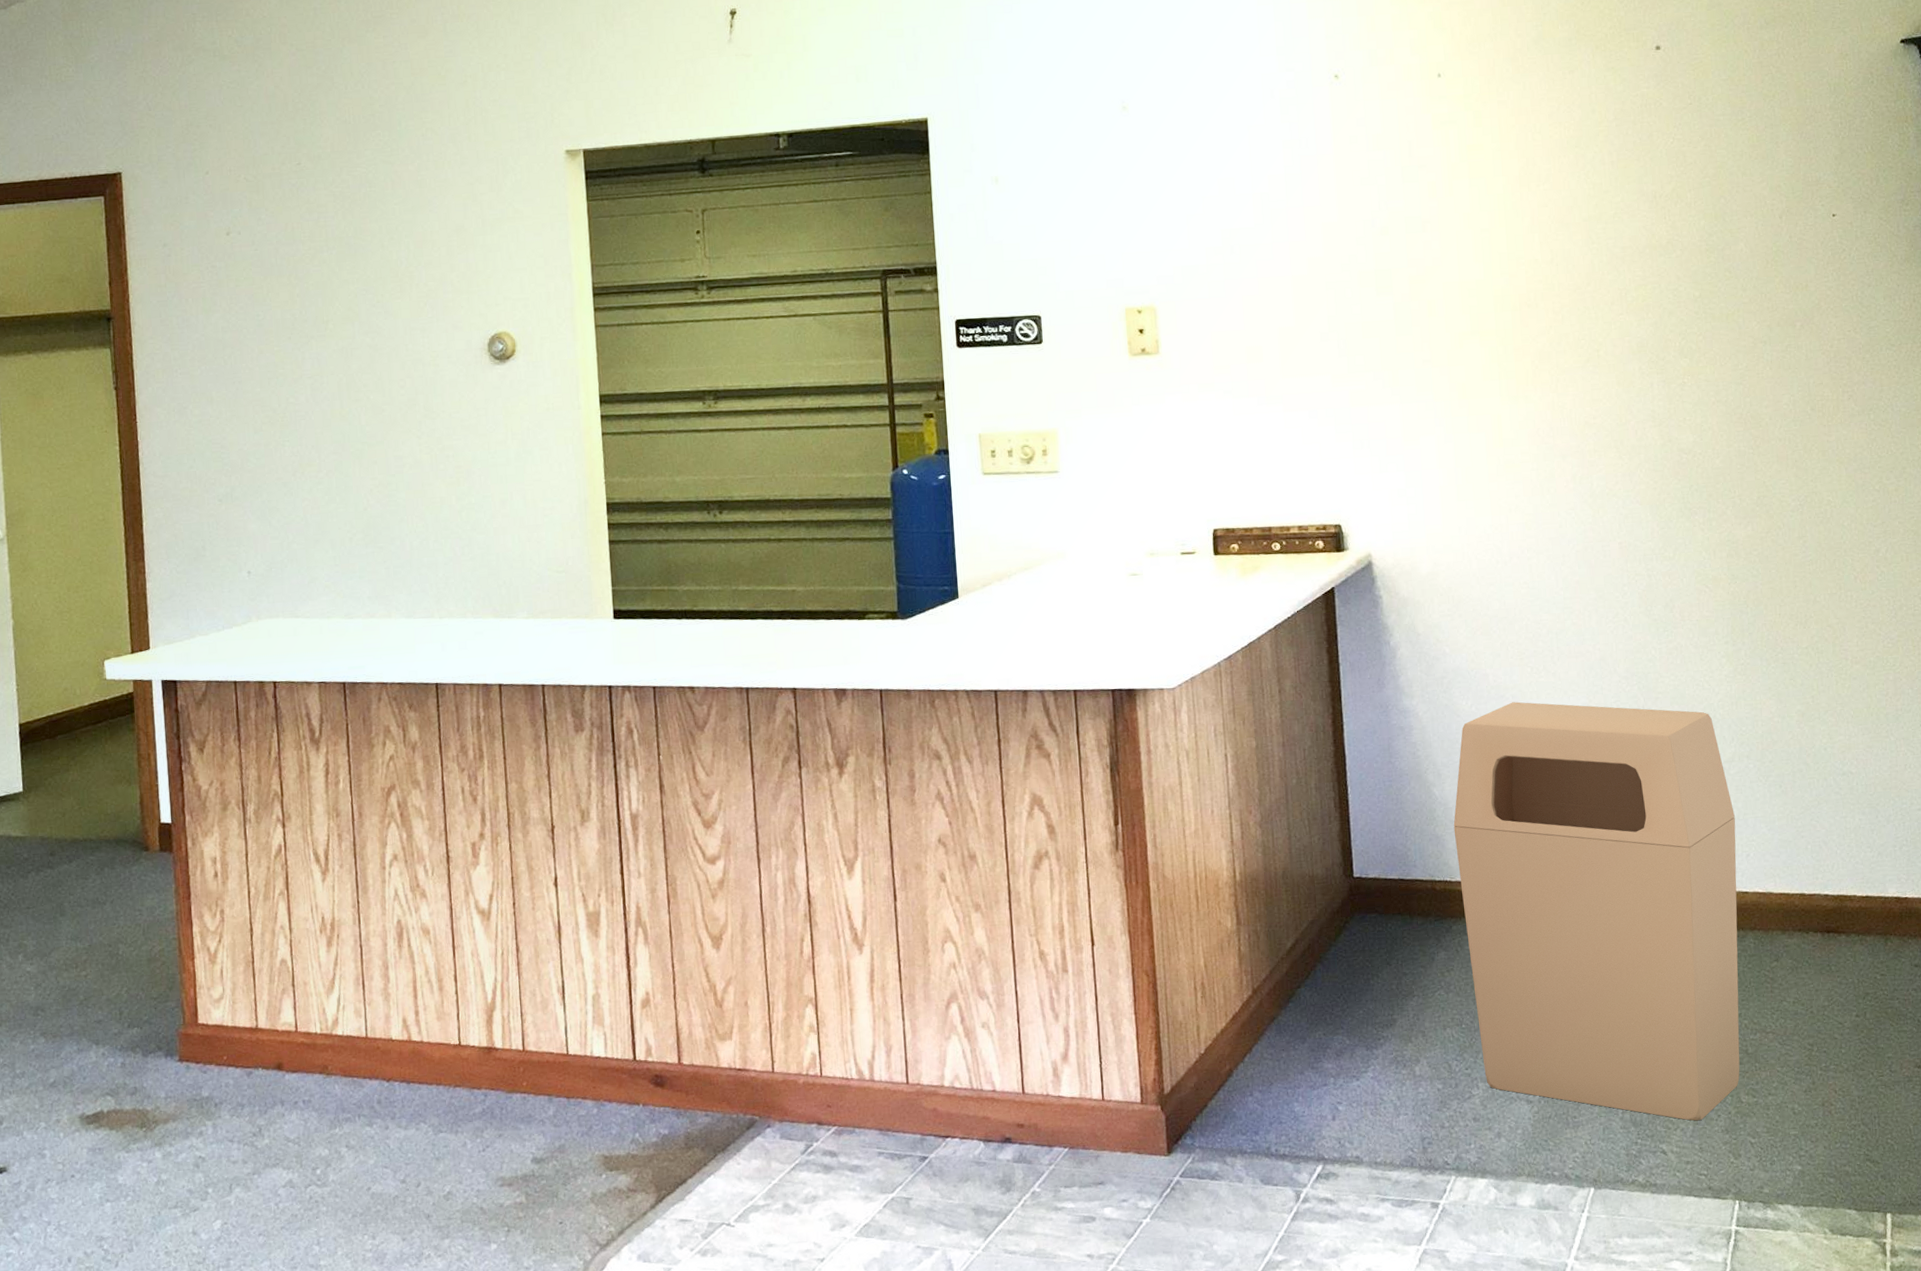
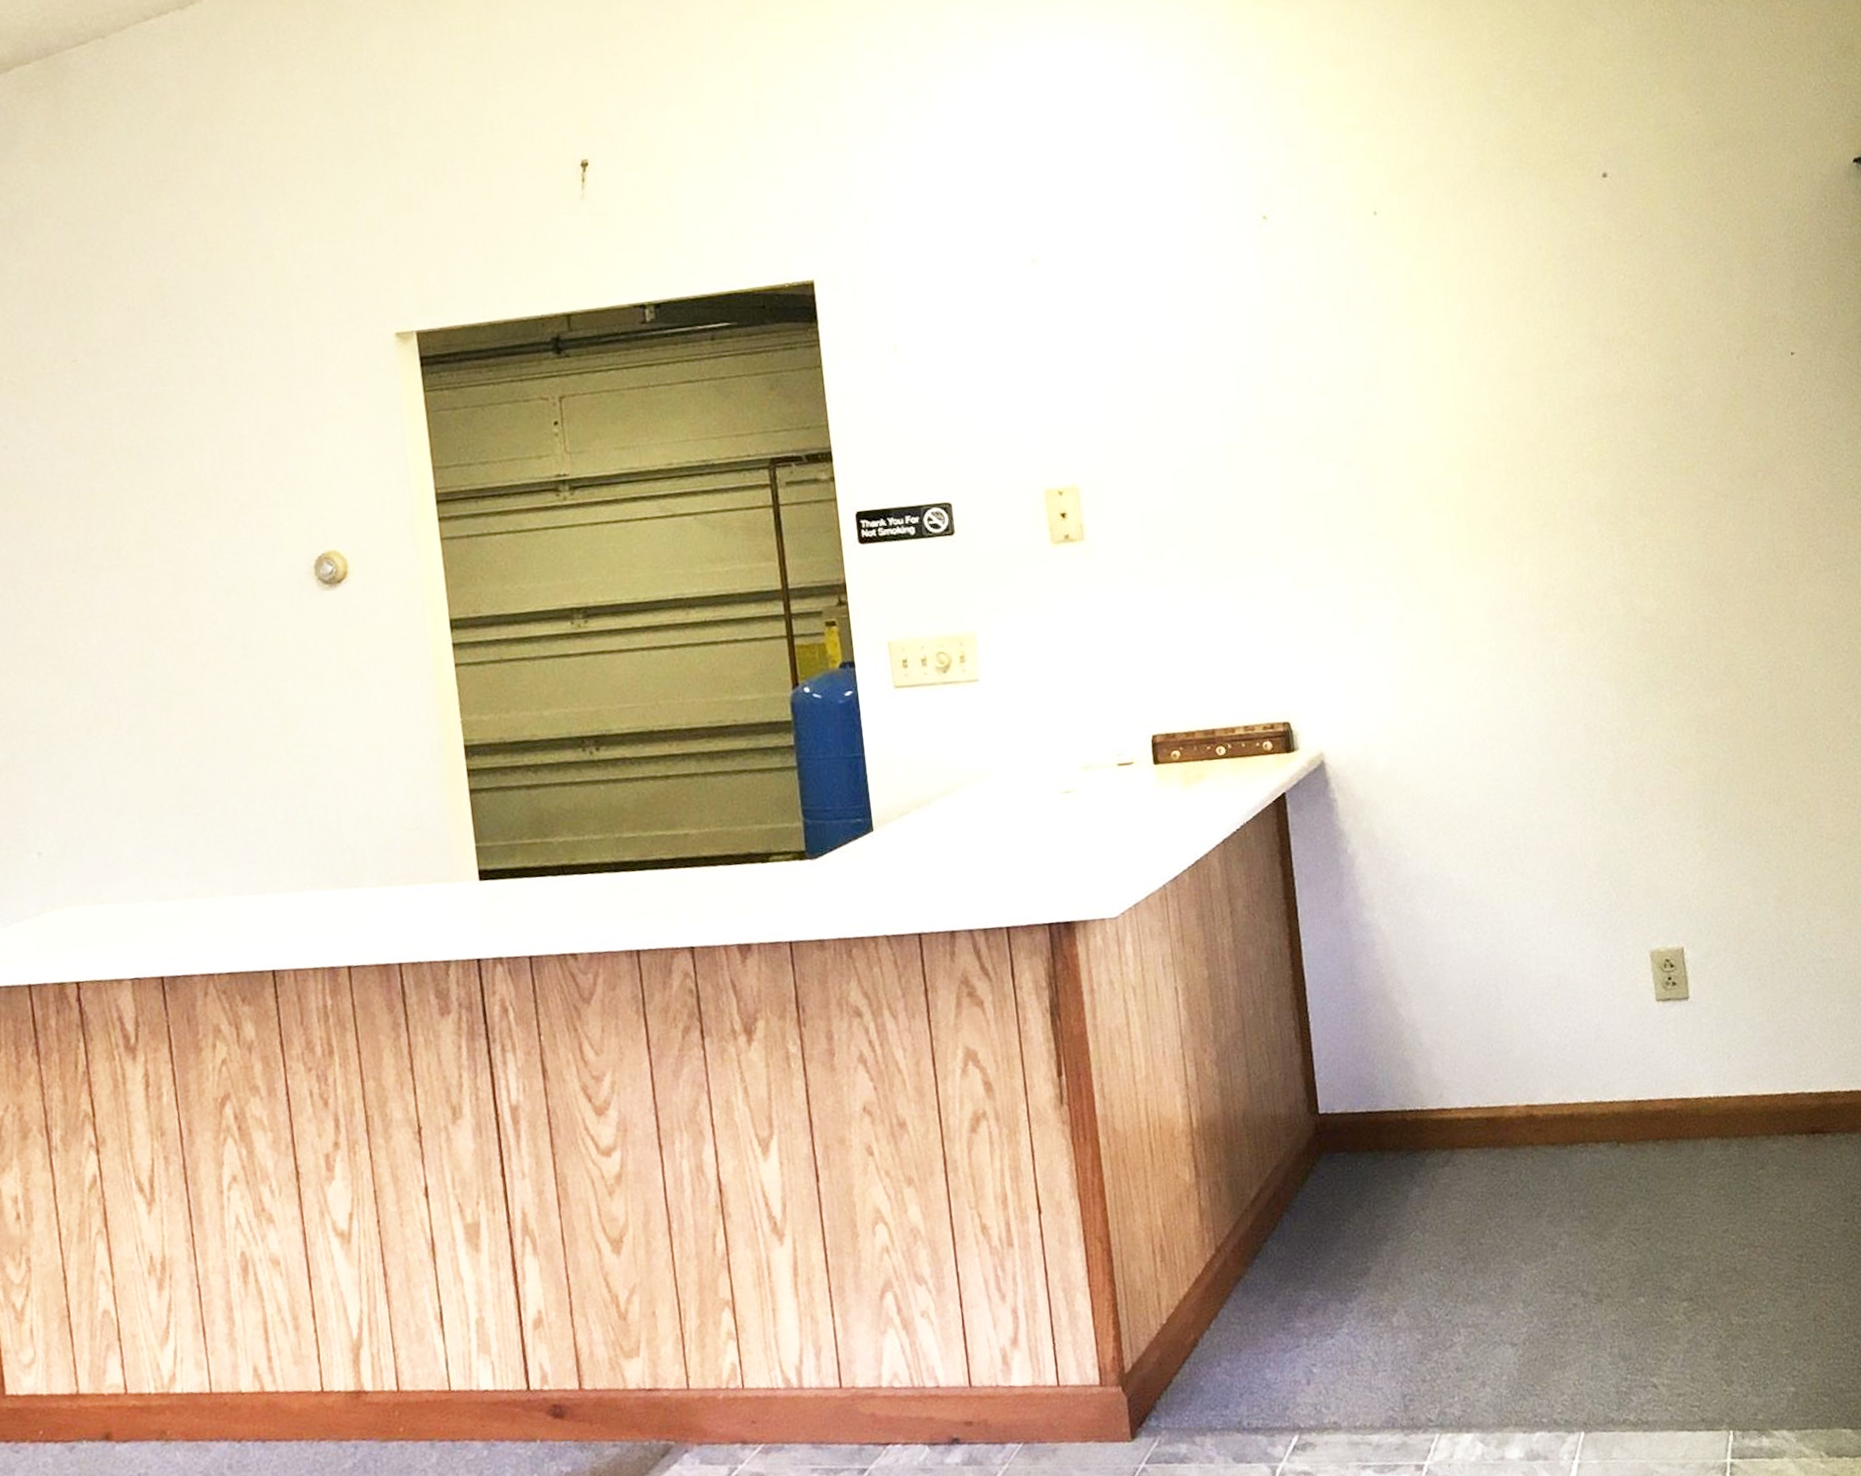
trash bin: present [1453,701,1740,1121] -> none [1422,904,1729,1350]

